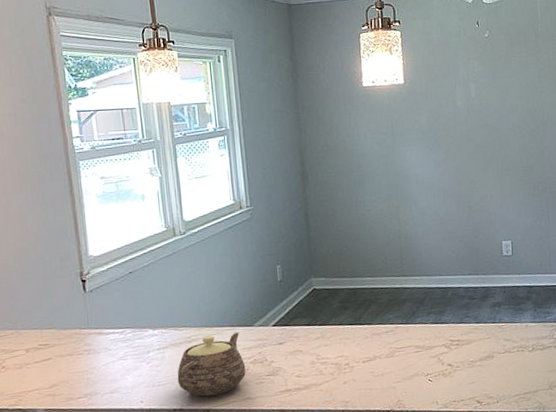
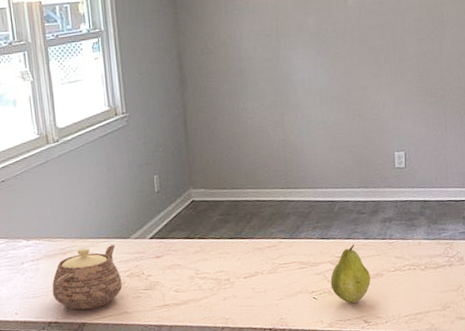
fruit: none [444,328,483,385] -> present [330,244,371,304]

